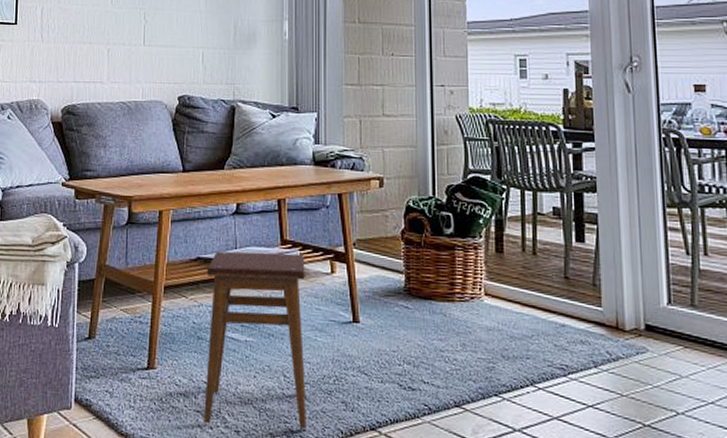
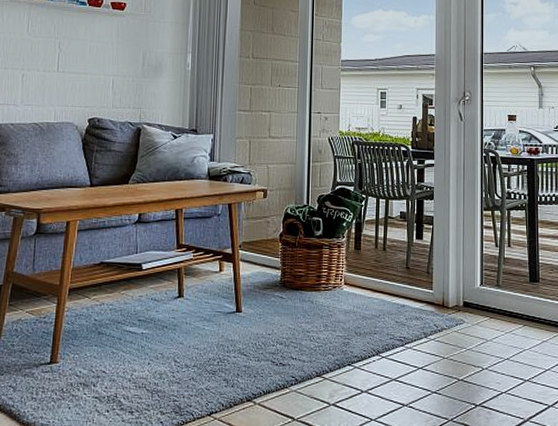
stool: present [204,251,306,430] -> none [101,255,198,408]

